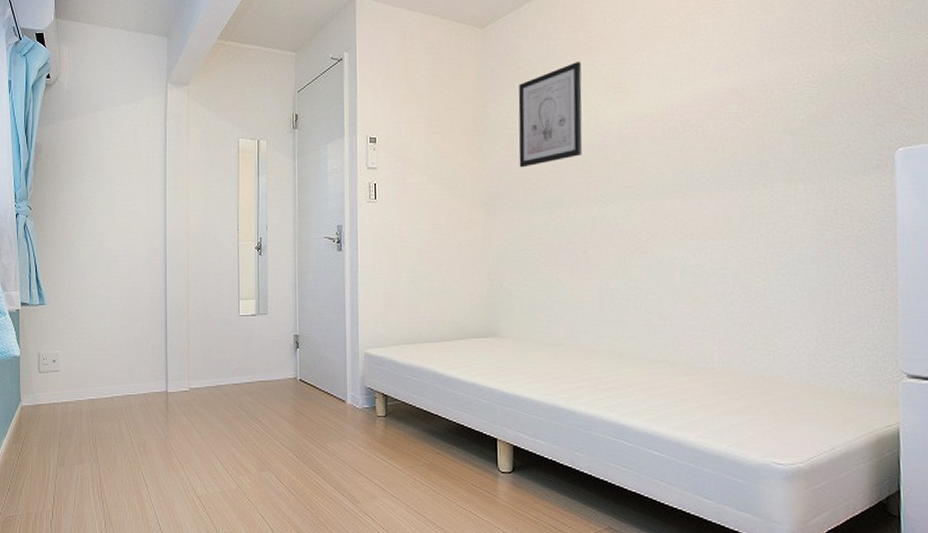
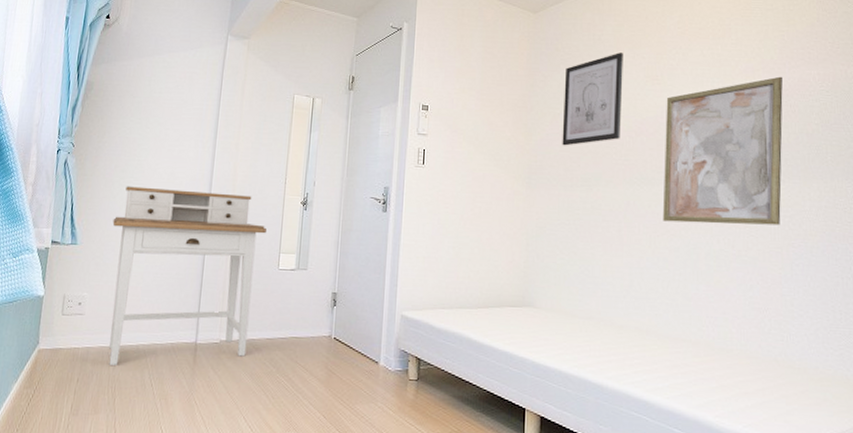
desk: none [76,244,224,419] -> present [109,186,266,366]
wall art: none [630,71,764,239] -> present [662,76,783,225]

